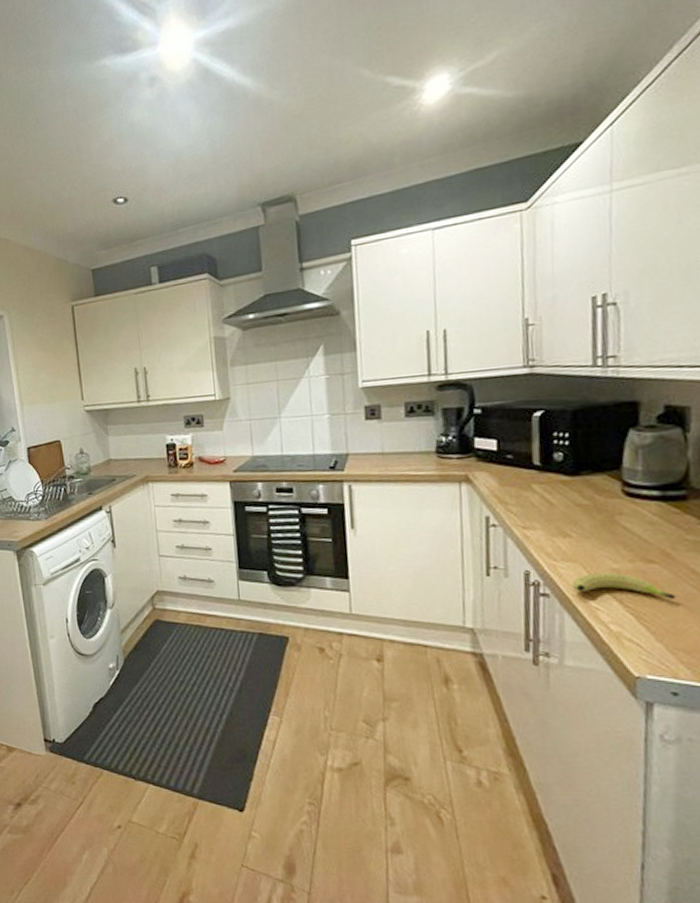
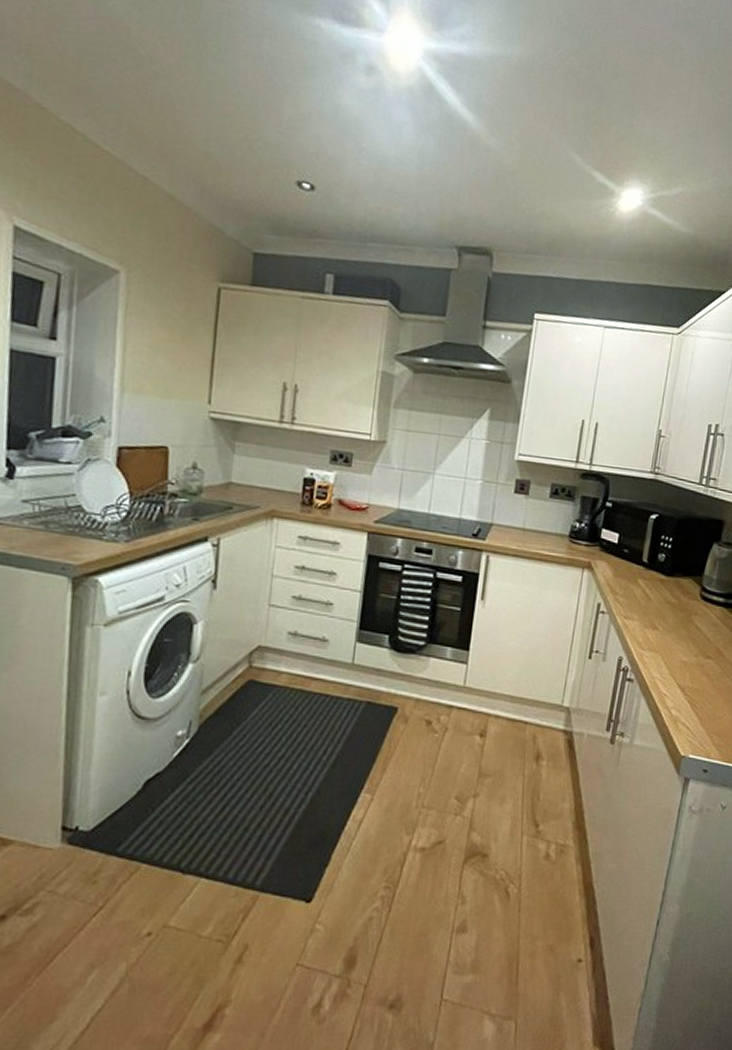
fruit: present [572,572,676,599] -> none [651,663,720,690]

